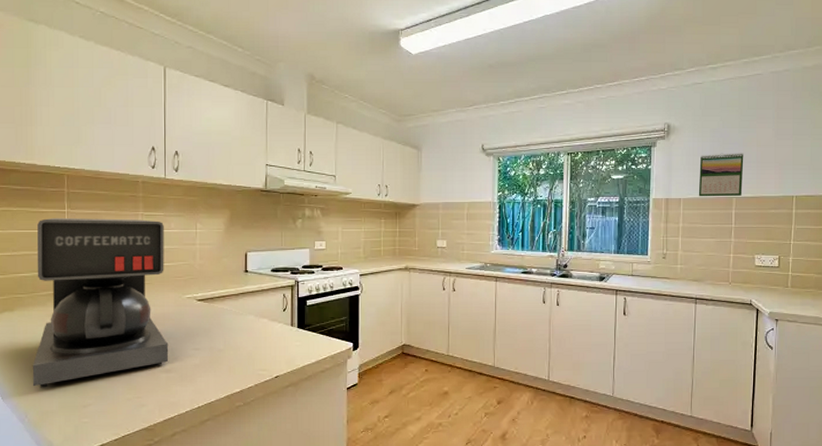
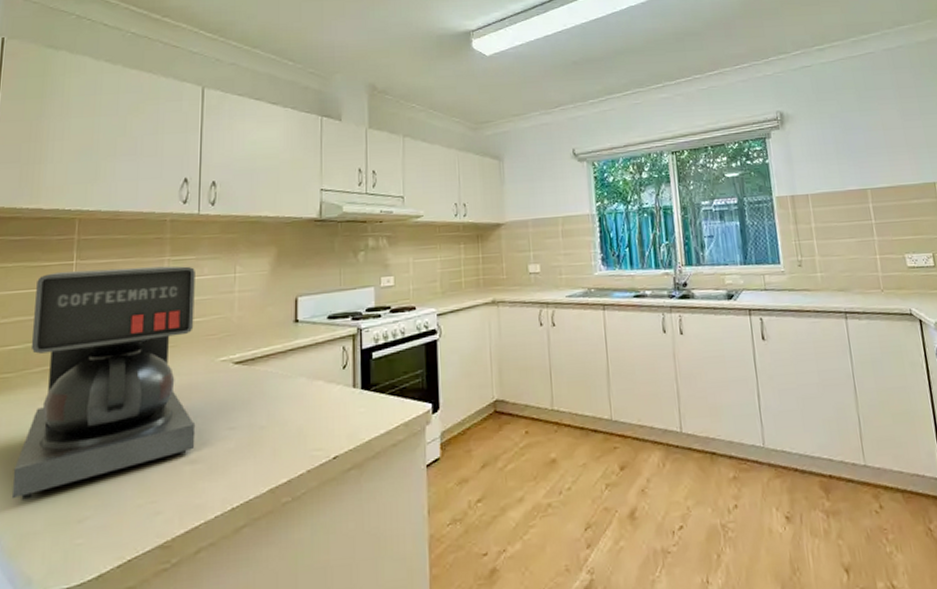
calendar: present [698,153,744,197] -> none [822,138,877,191]

